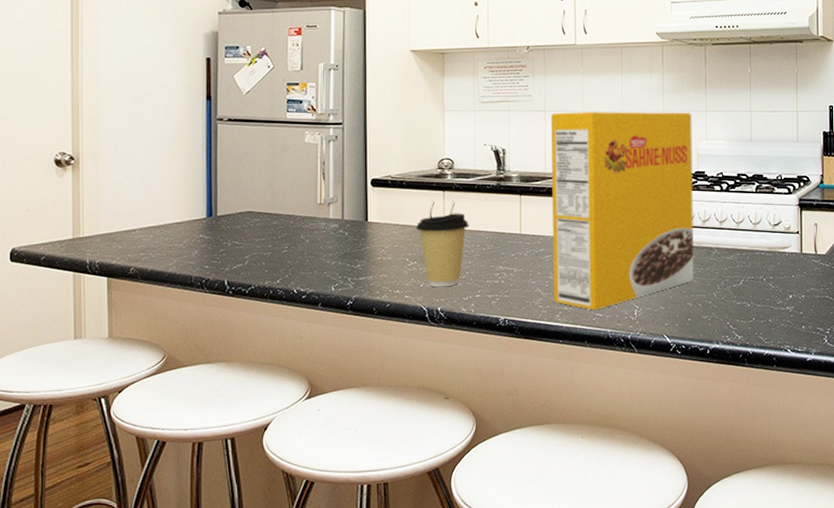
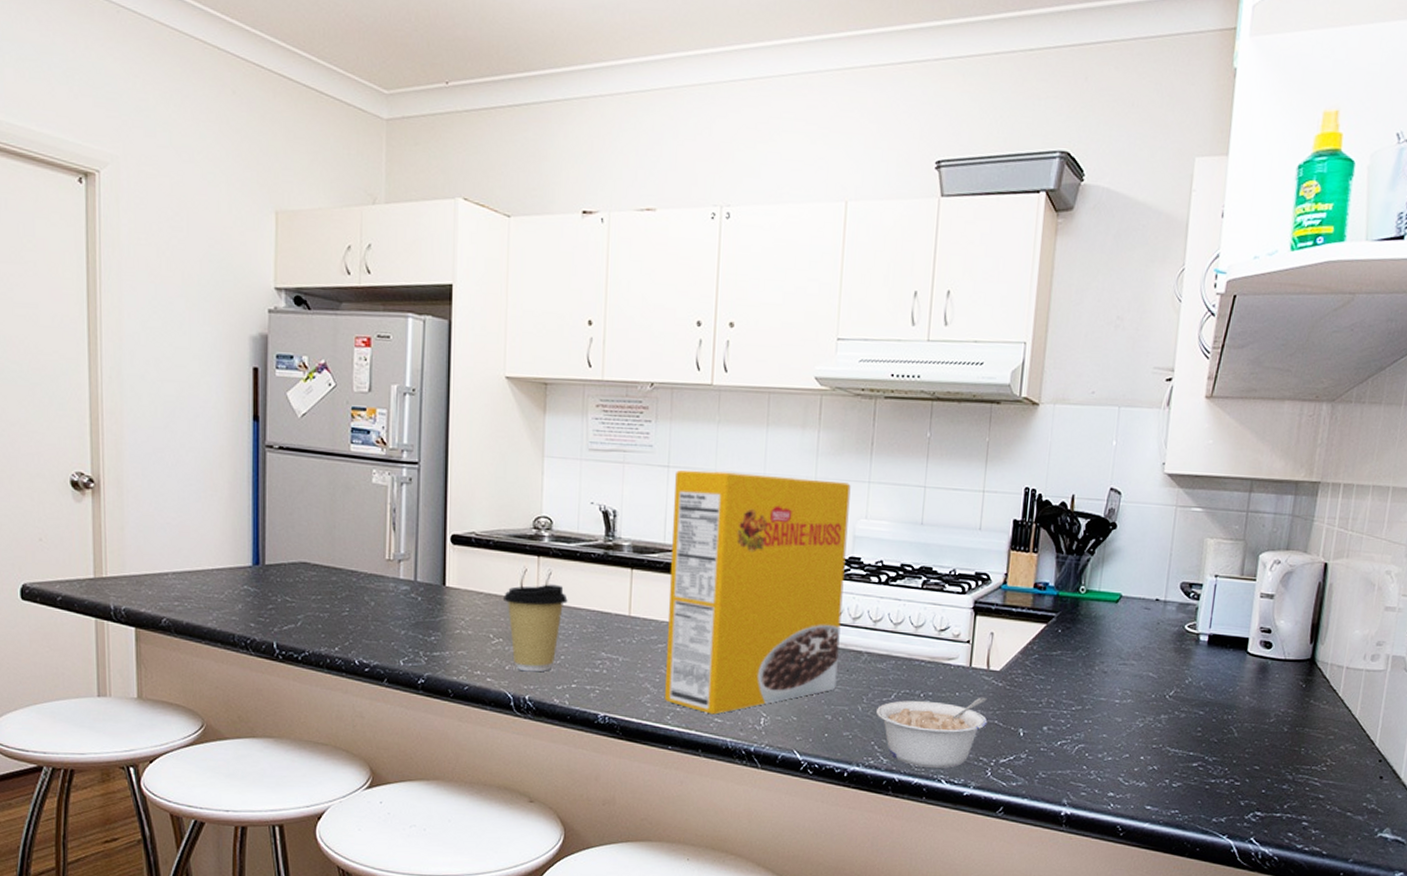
legume: none [728,277,820,340] -> present [875,697,988,768]

